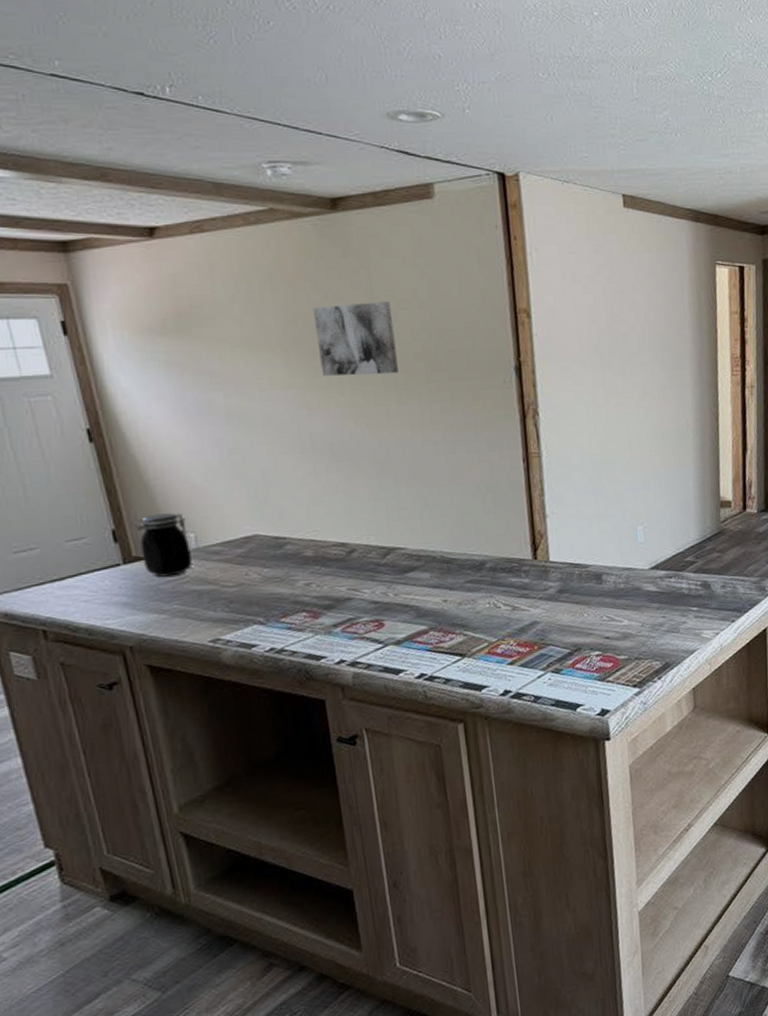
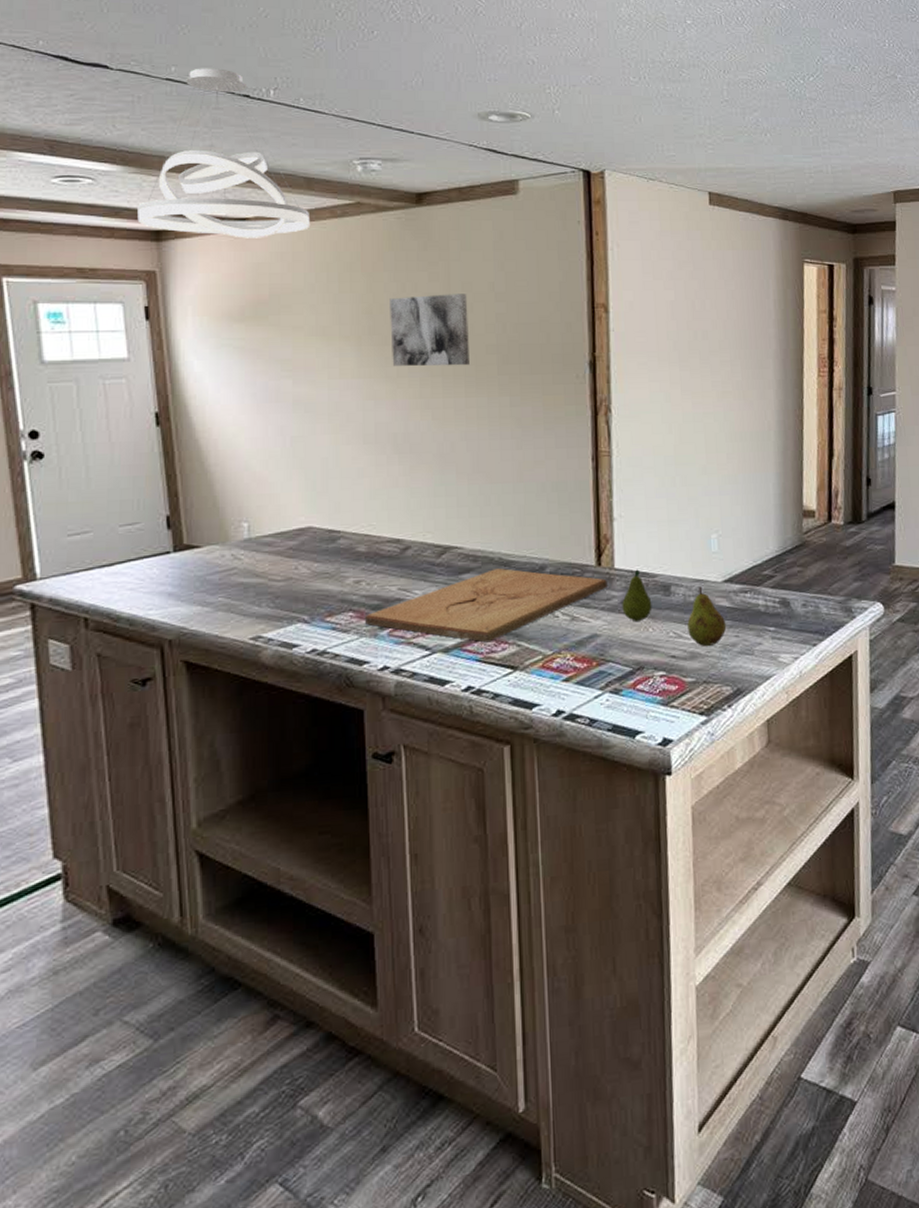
pendant light: none [37,62,225,248] -> present [136,68,311,238]
jar: present [135,512,192,577] -> none [190,500,242,567]
cutting board: none [317,565,545,634] -> present [364,567,609,643]
fruit: none [558,561,586,608] -> present [622,569,652,621]
fruit: none [619,574,654,627] -> present [687,586,727,646]

